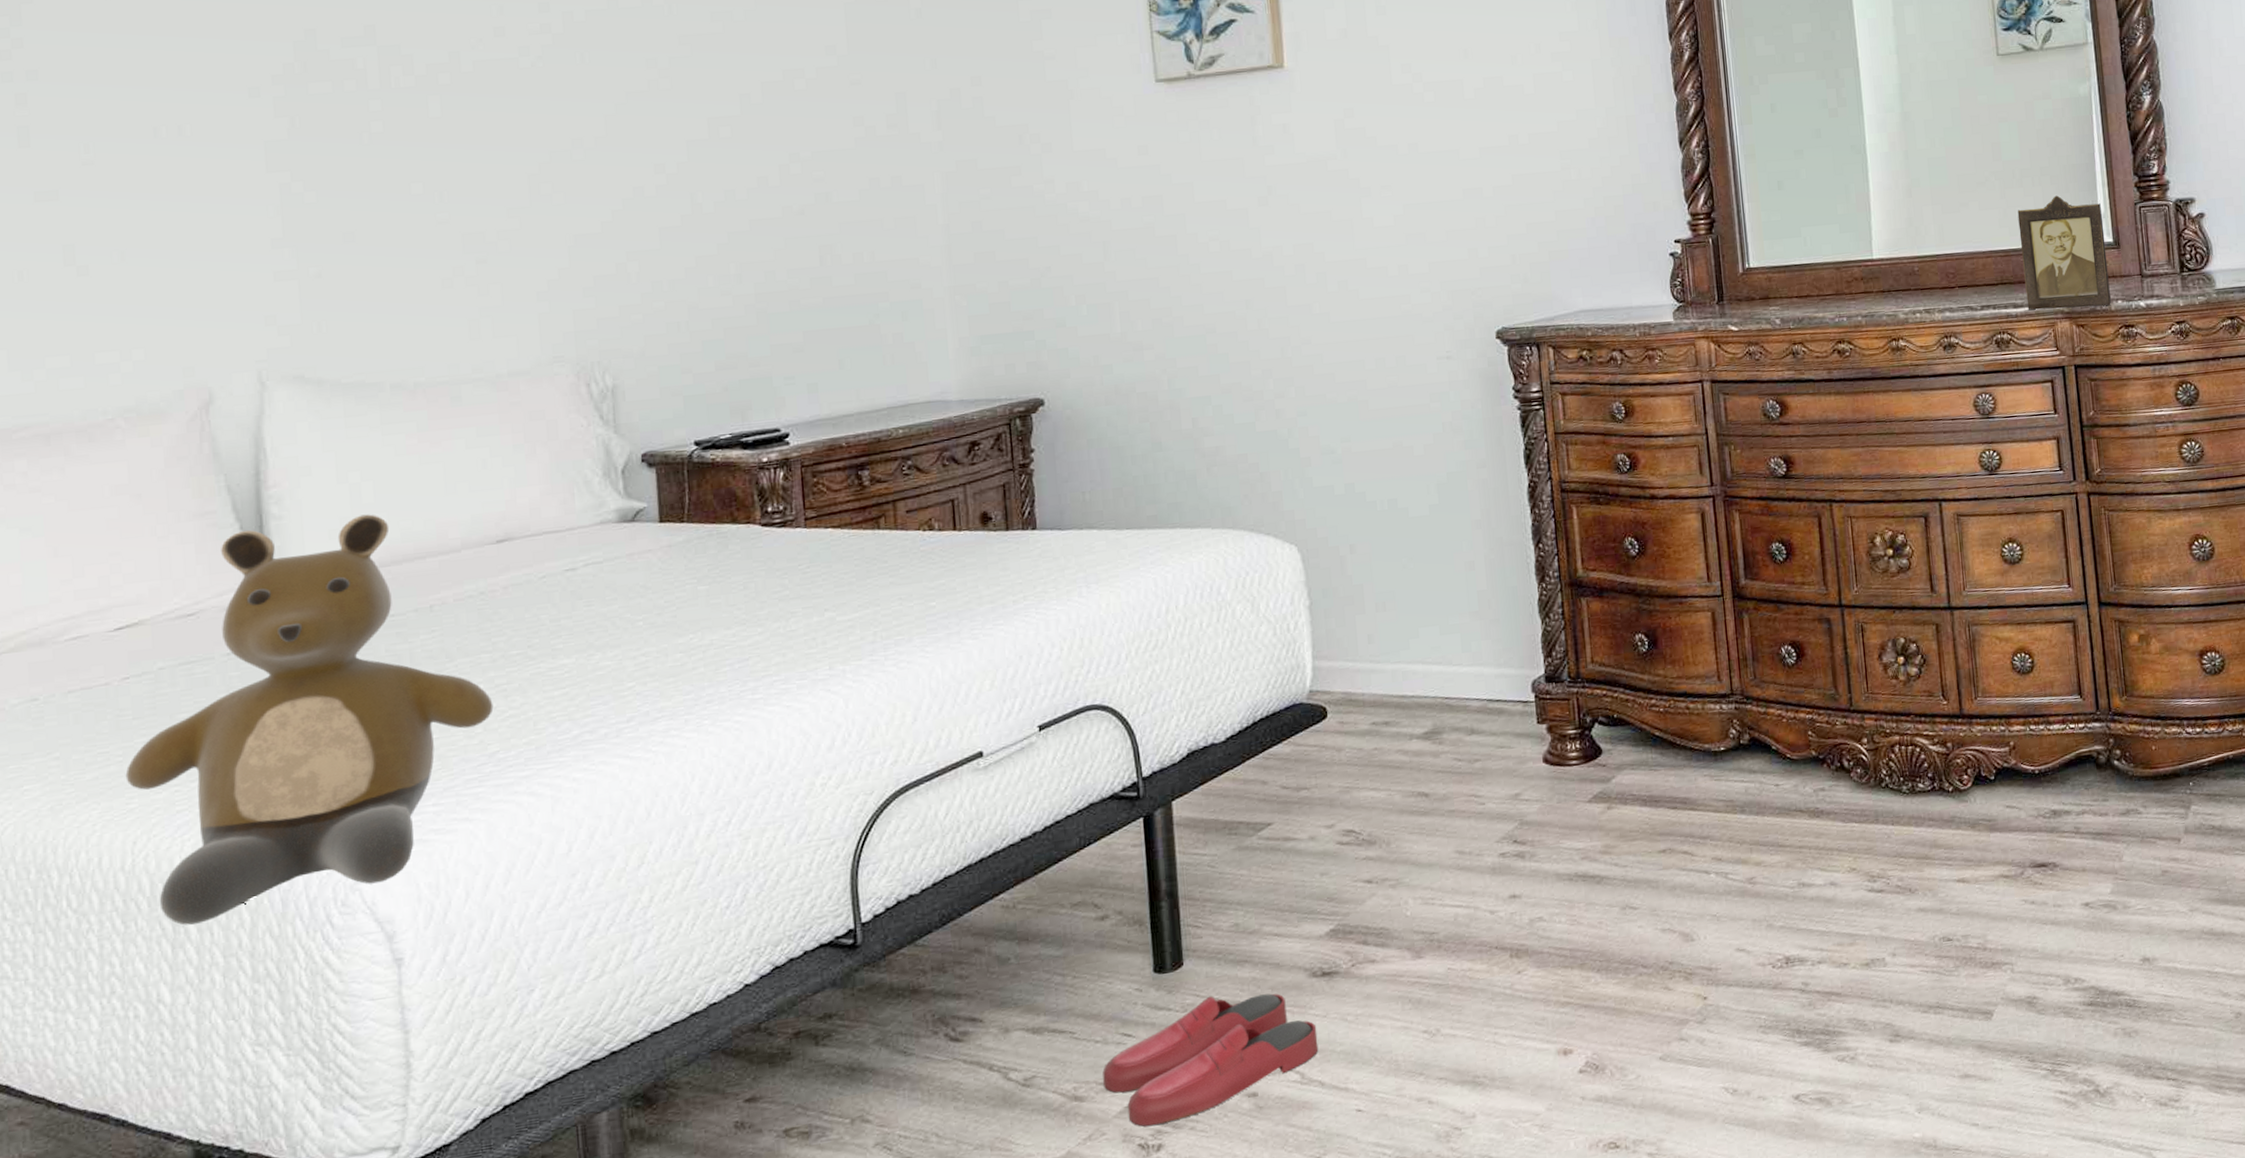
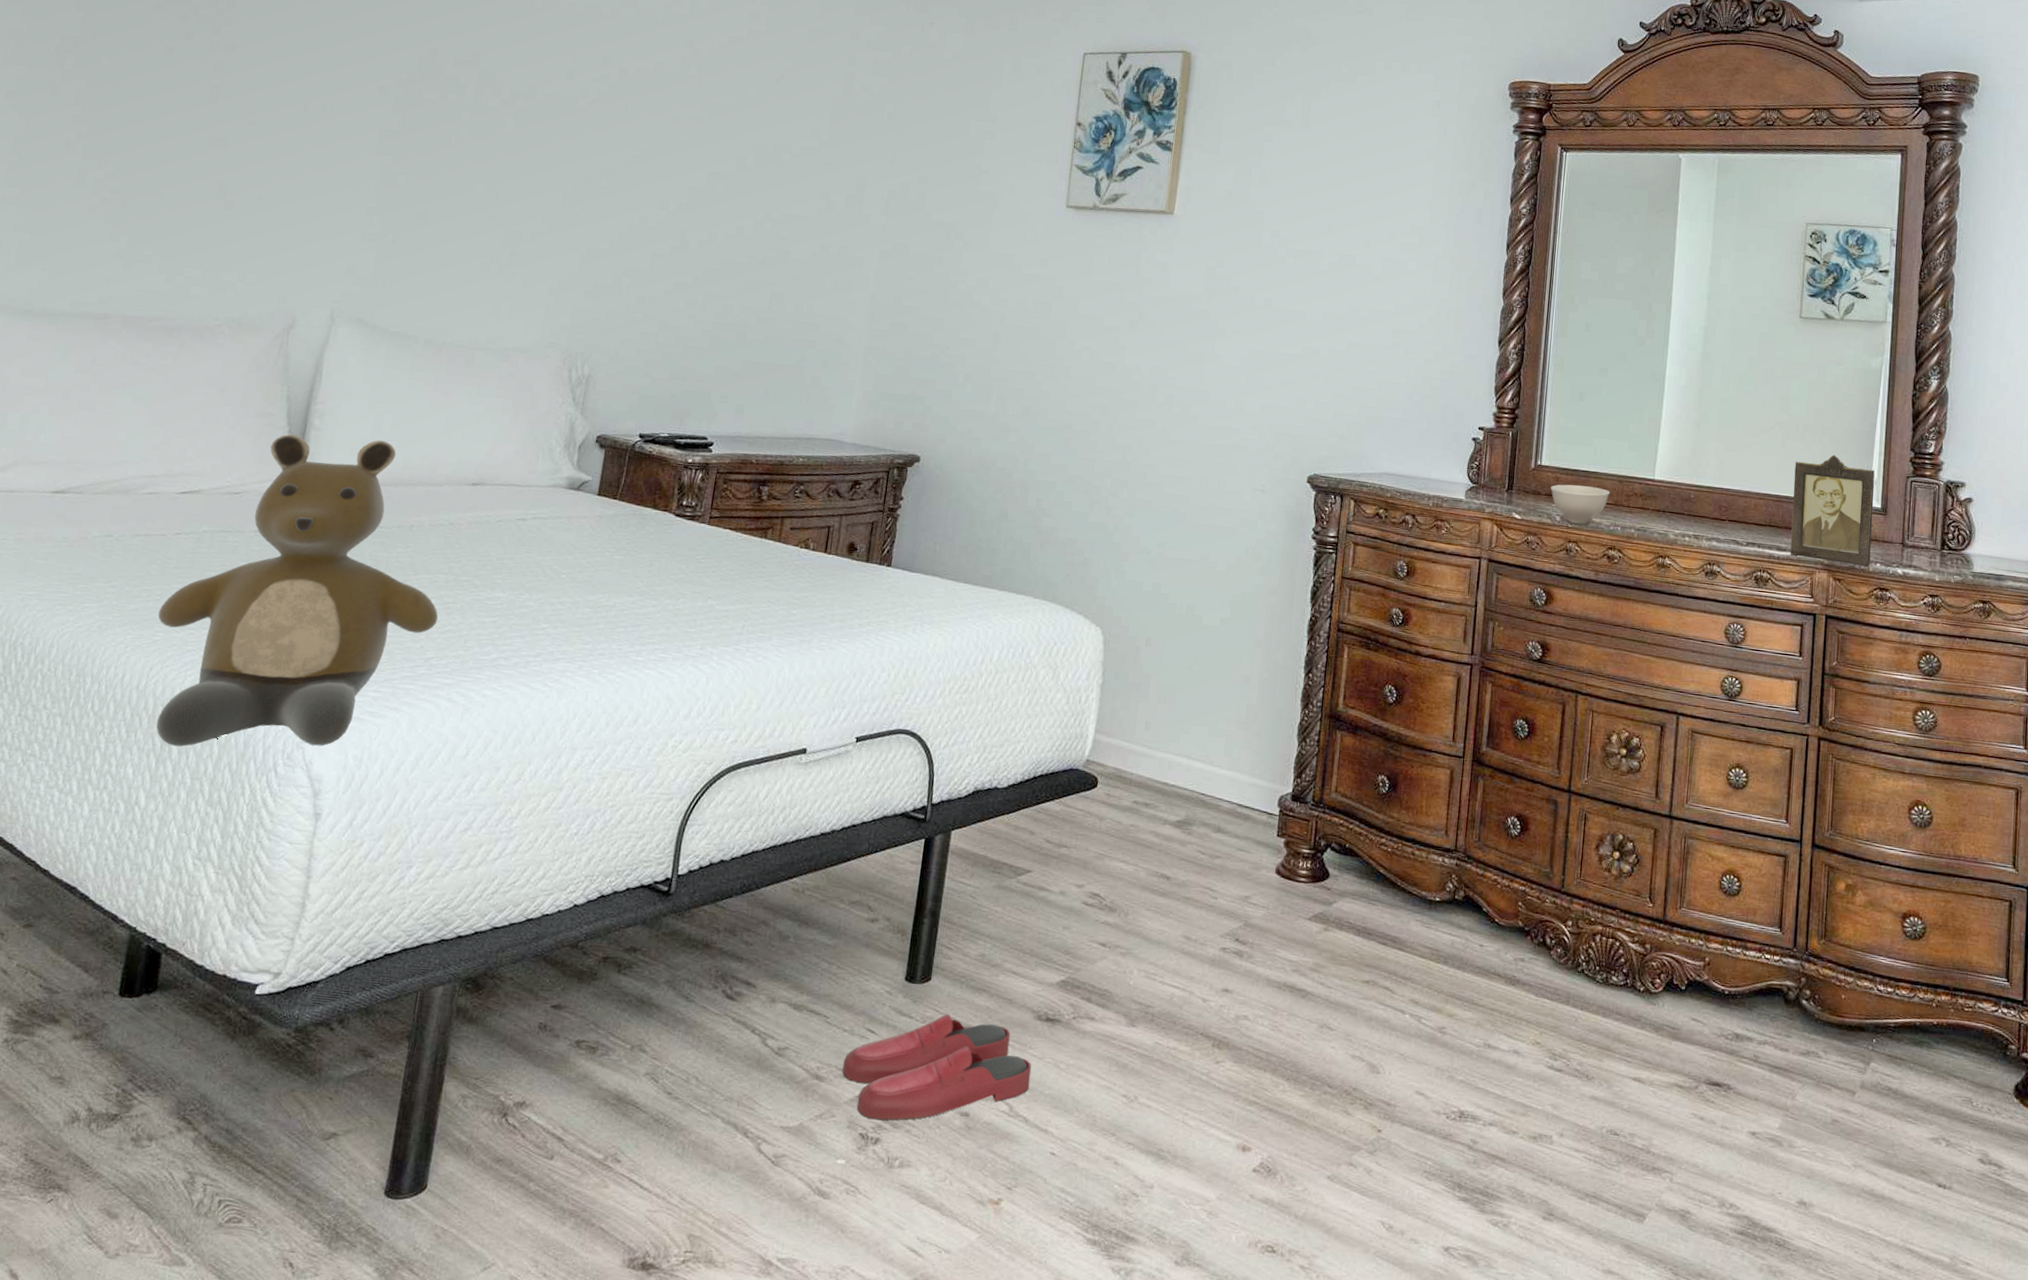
bowl: none [1764,279,1829,326] -> present [1551,484,1610,526]

